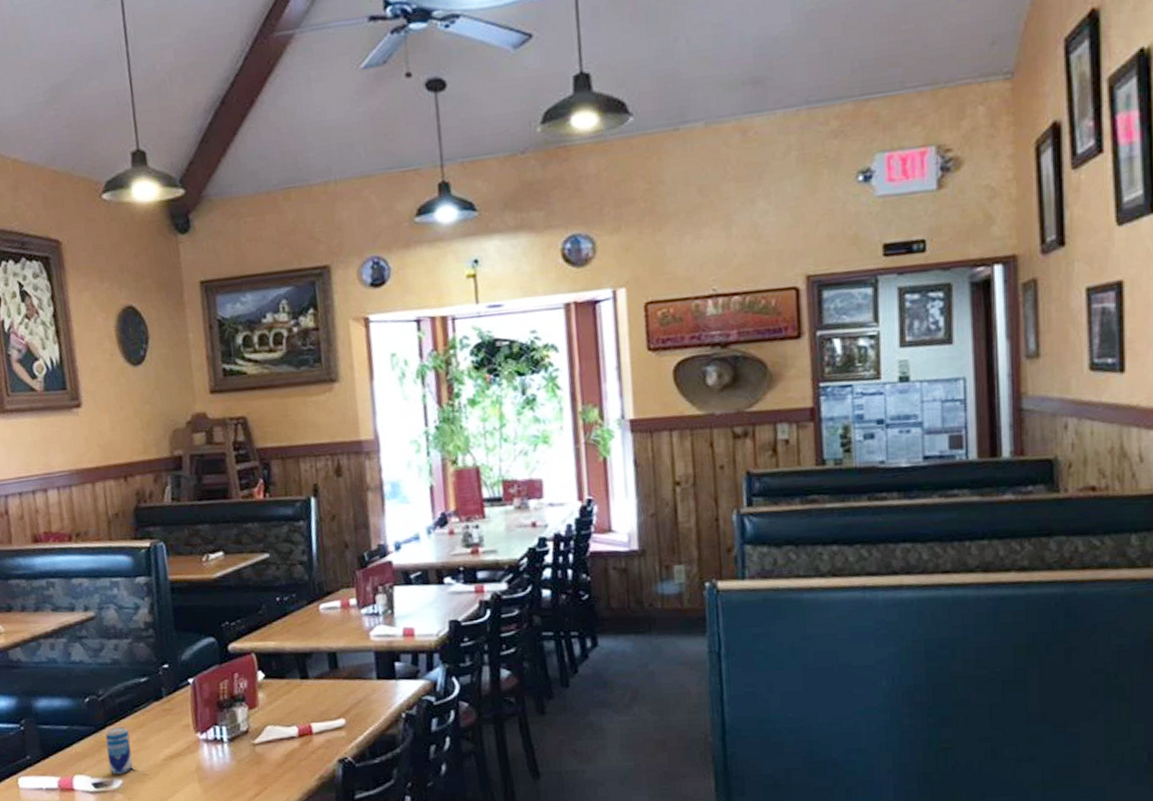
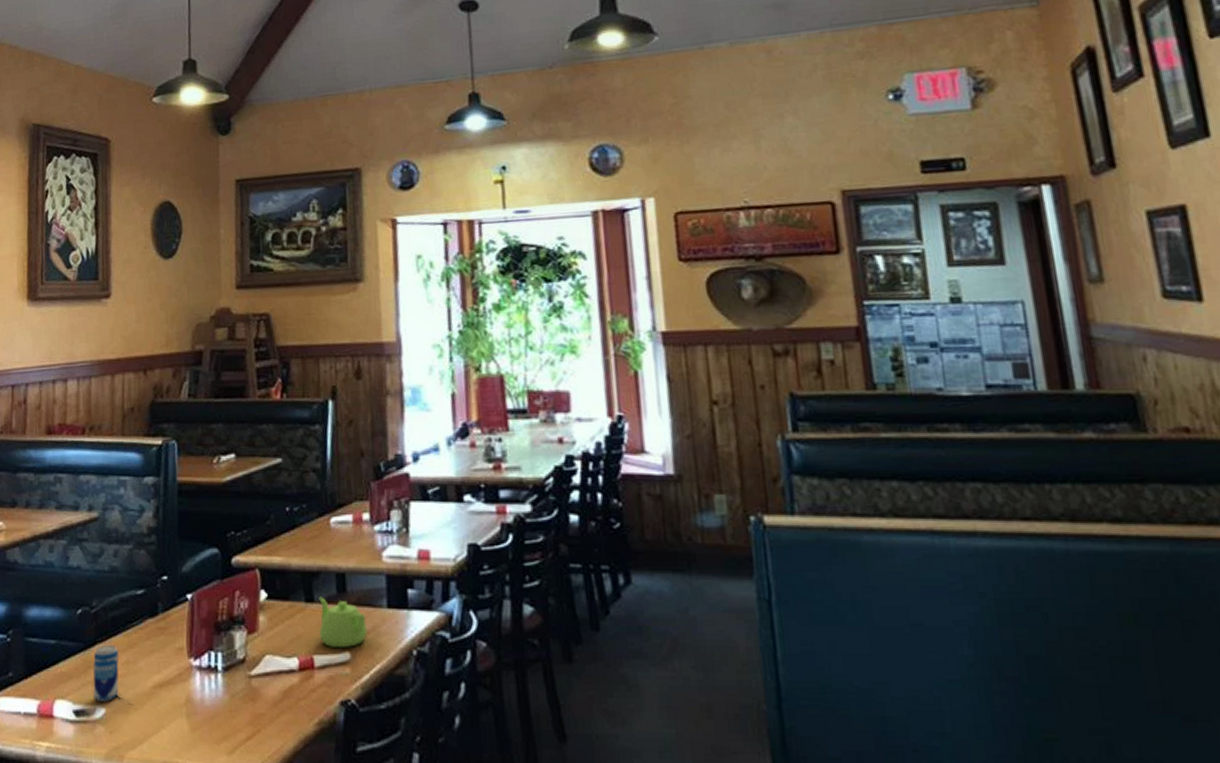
teapot: none [313,673,360,716] -> present [319,597,368,647]

